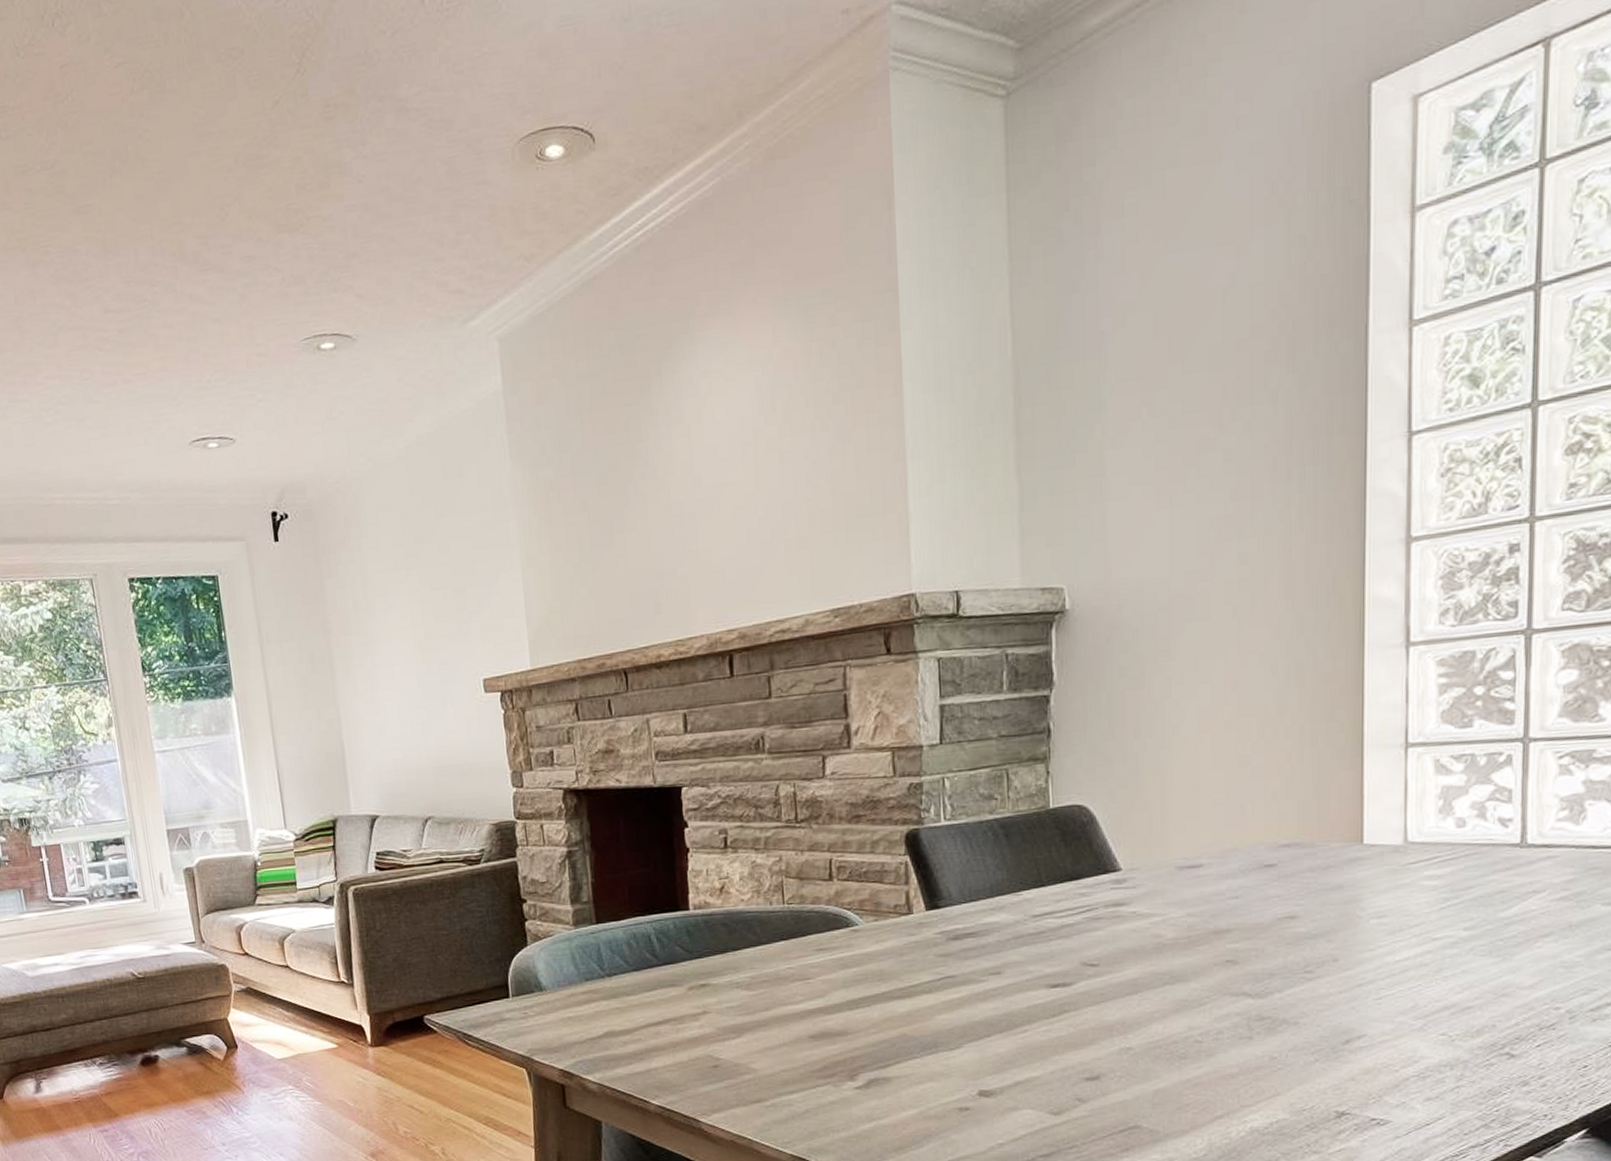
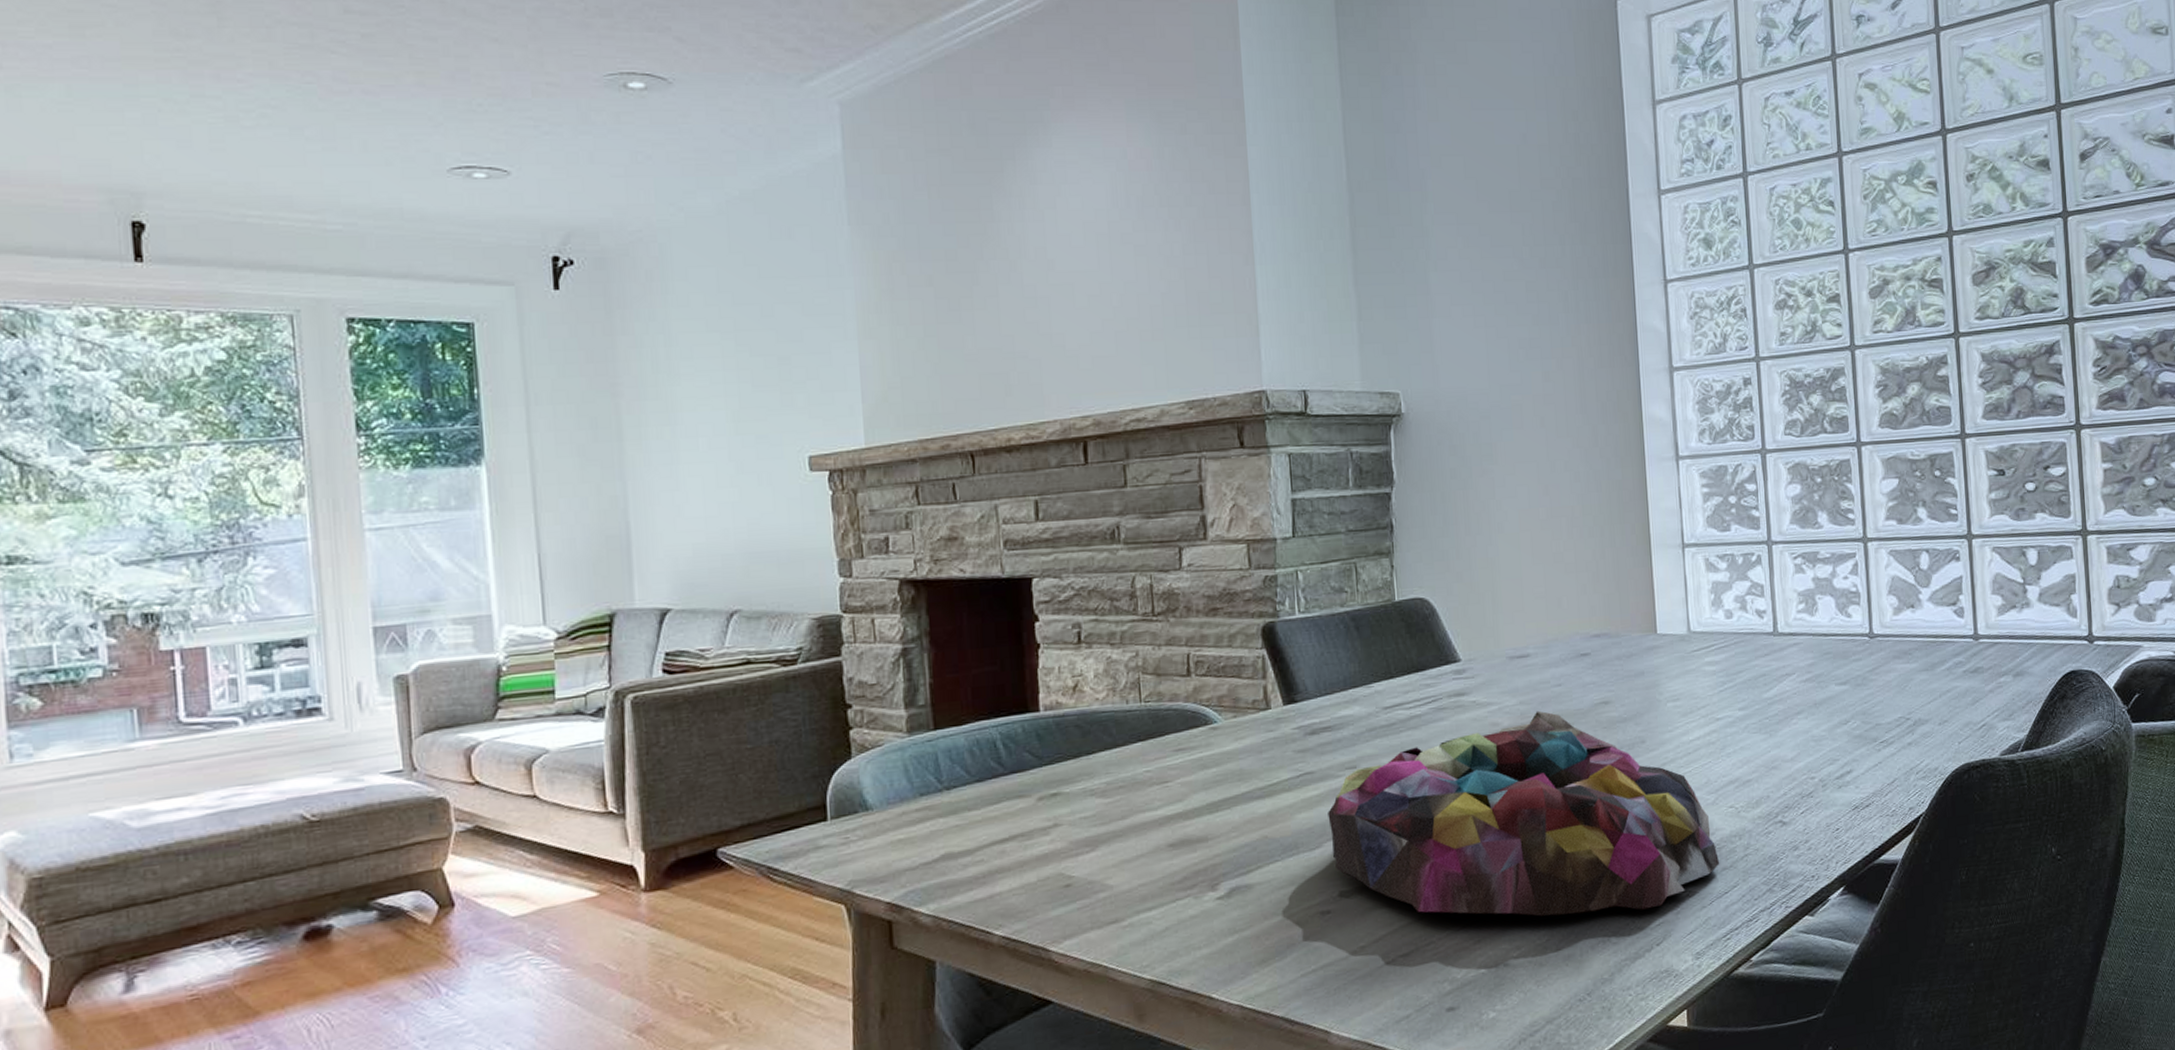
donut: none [969,923,1423,1134] -> present [1328,710,1720,917]

